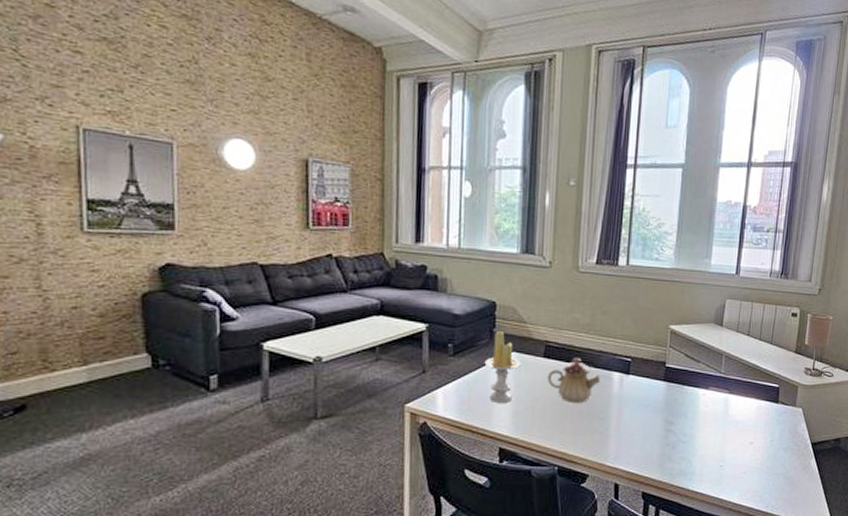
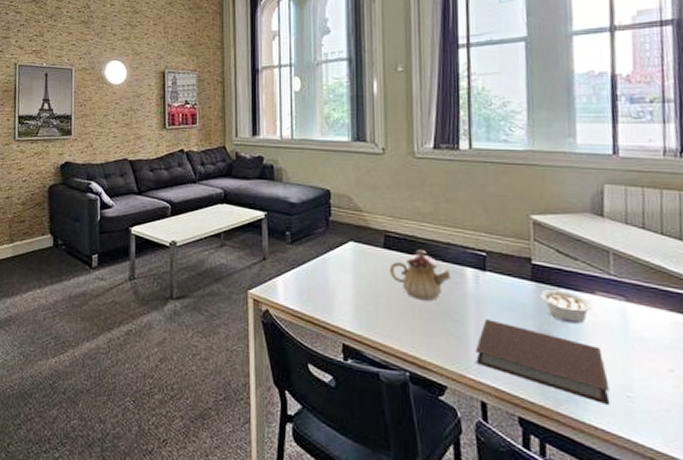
candle: present [484,331,521,403] -> none [322,220,360,295]
notebook: none [614,415,709,475] -> present [476,319,610,406]
legume: none [669,388,706,414] -> present [540,290,594,324]

